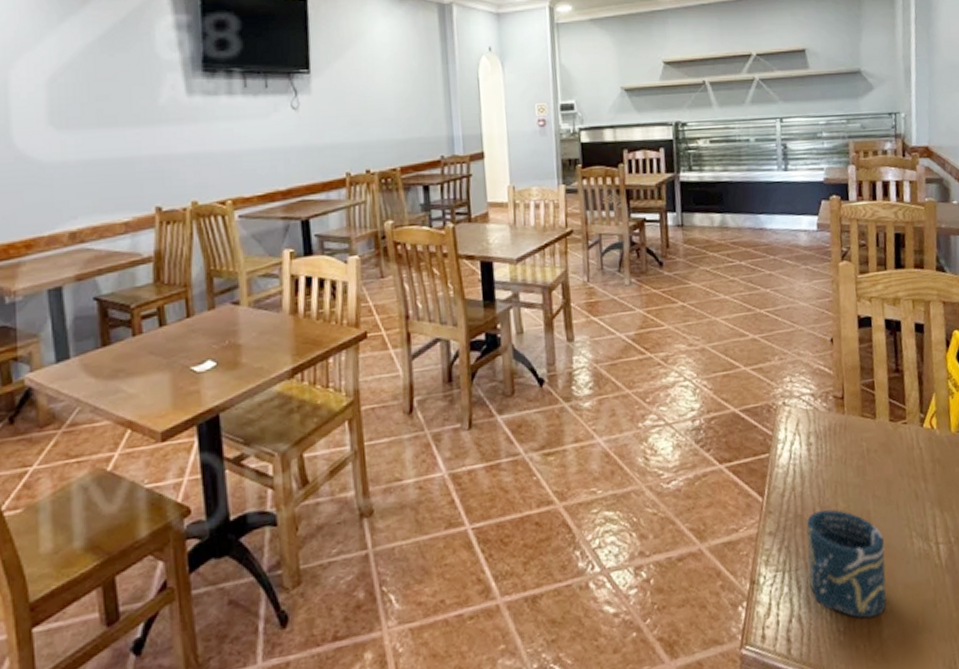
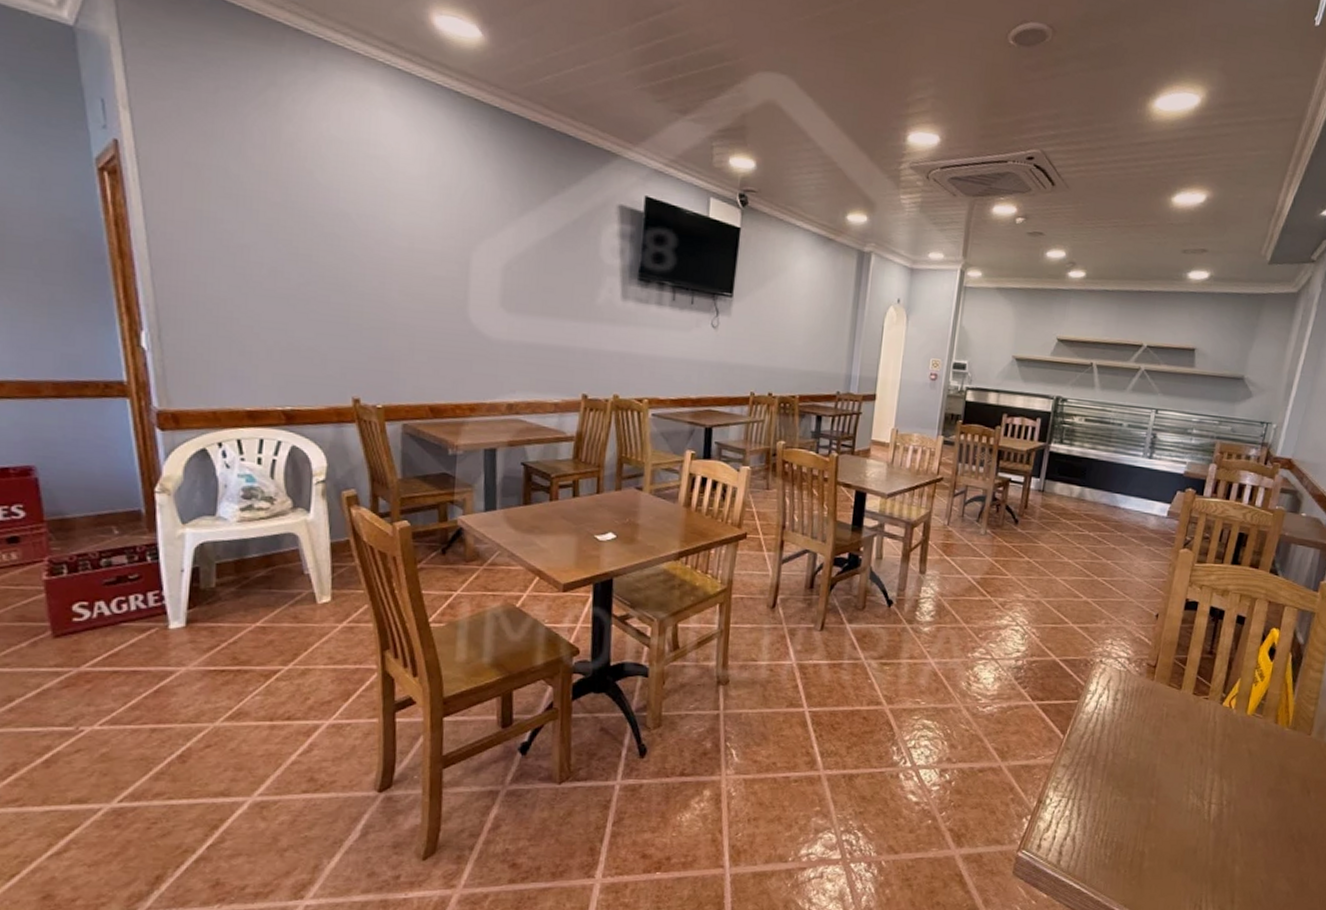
cup: present [806,509,887,619] -> none [1088,756,1163,850]

